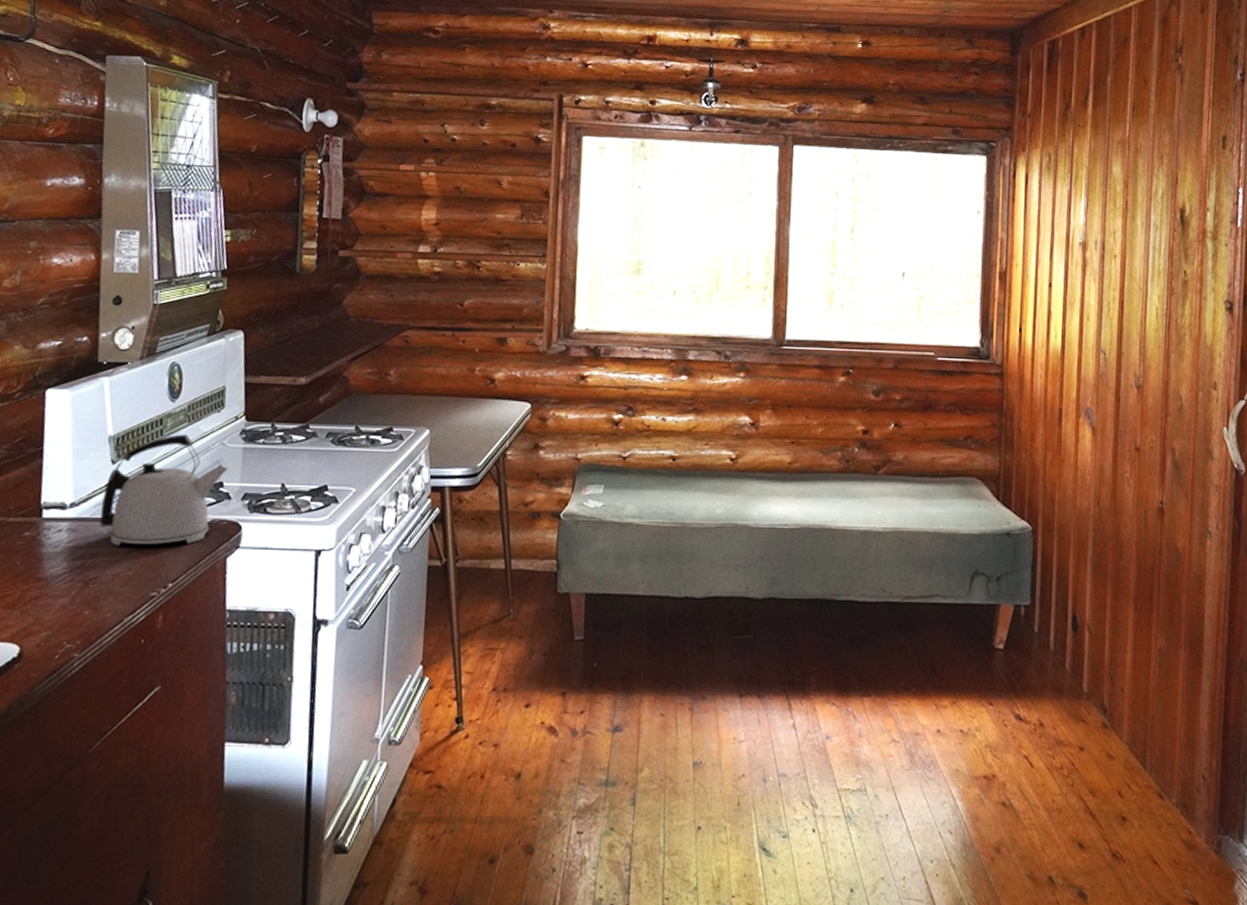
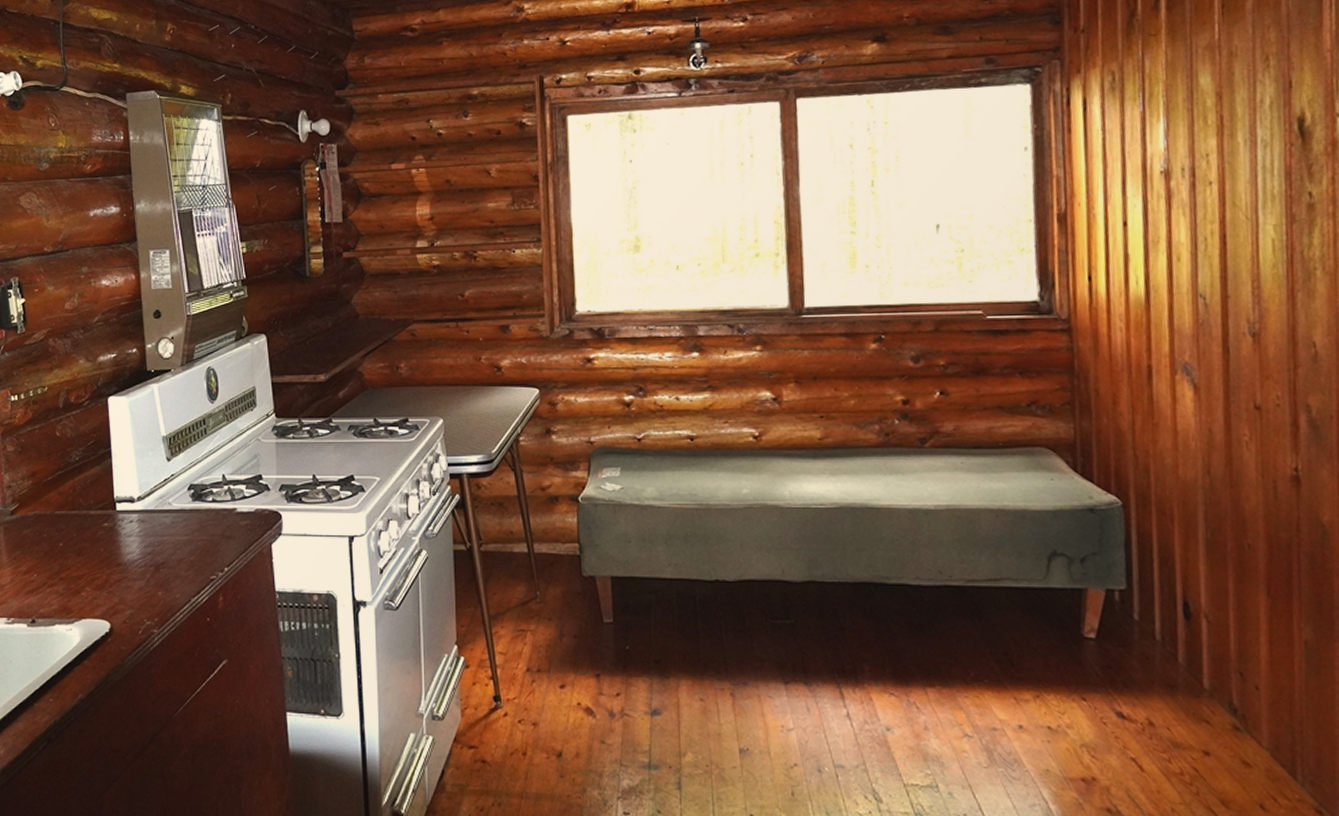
kettle: present [100,434,228,547] -> none [163,432,264,535]

